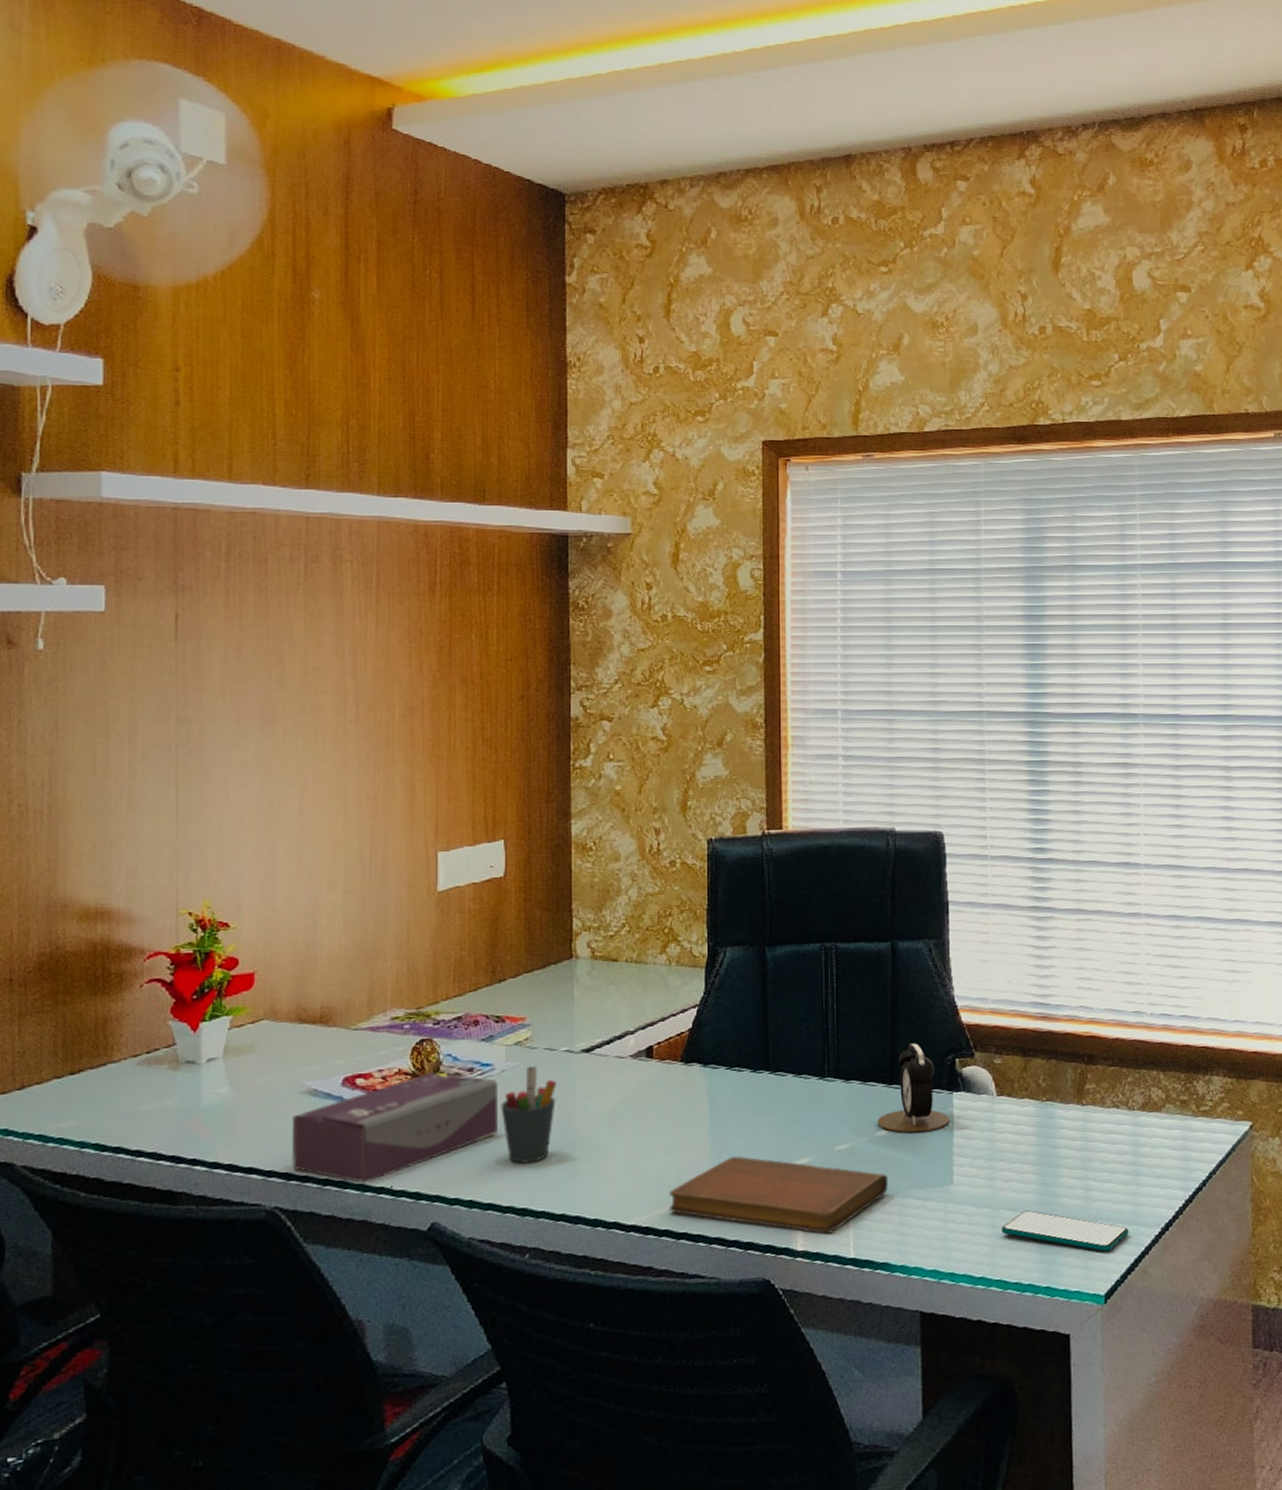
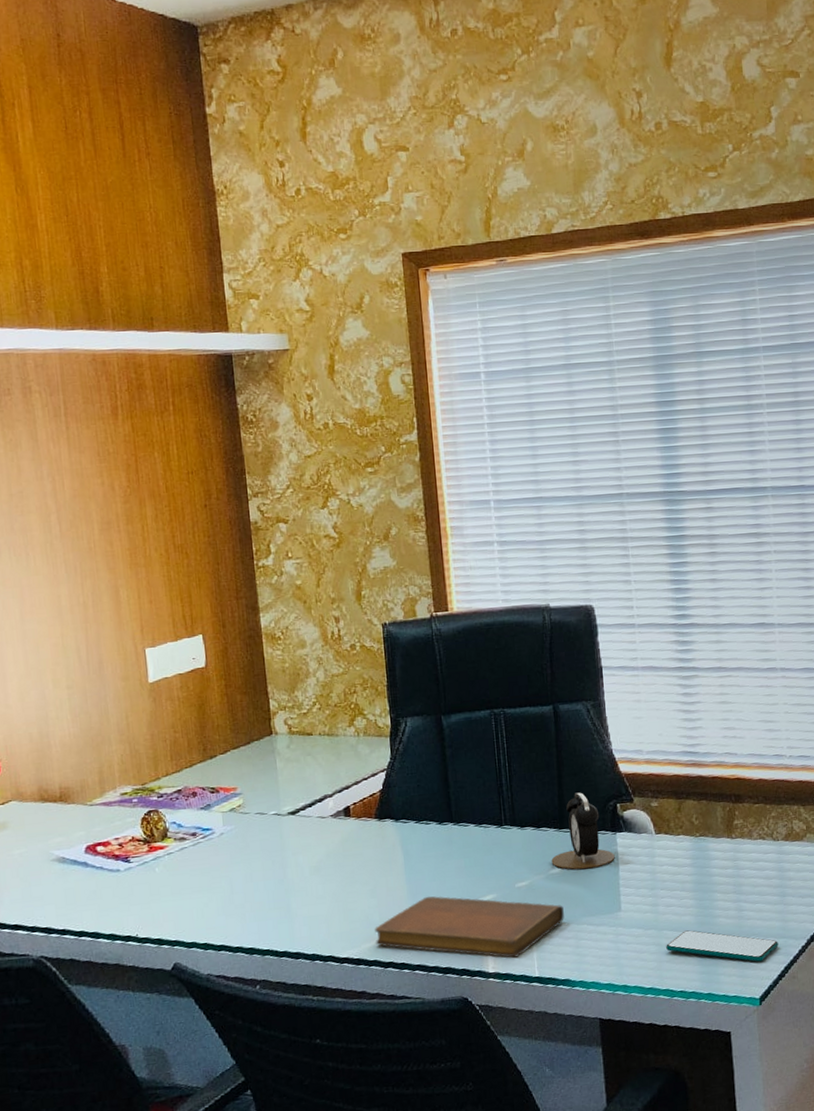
tissue box: present [291,1072,498,1183] -> none [46,838,222,933]
pen holder: present [501,1066,558,1164] -> none [223,829,270,911]

